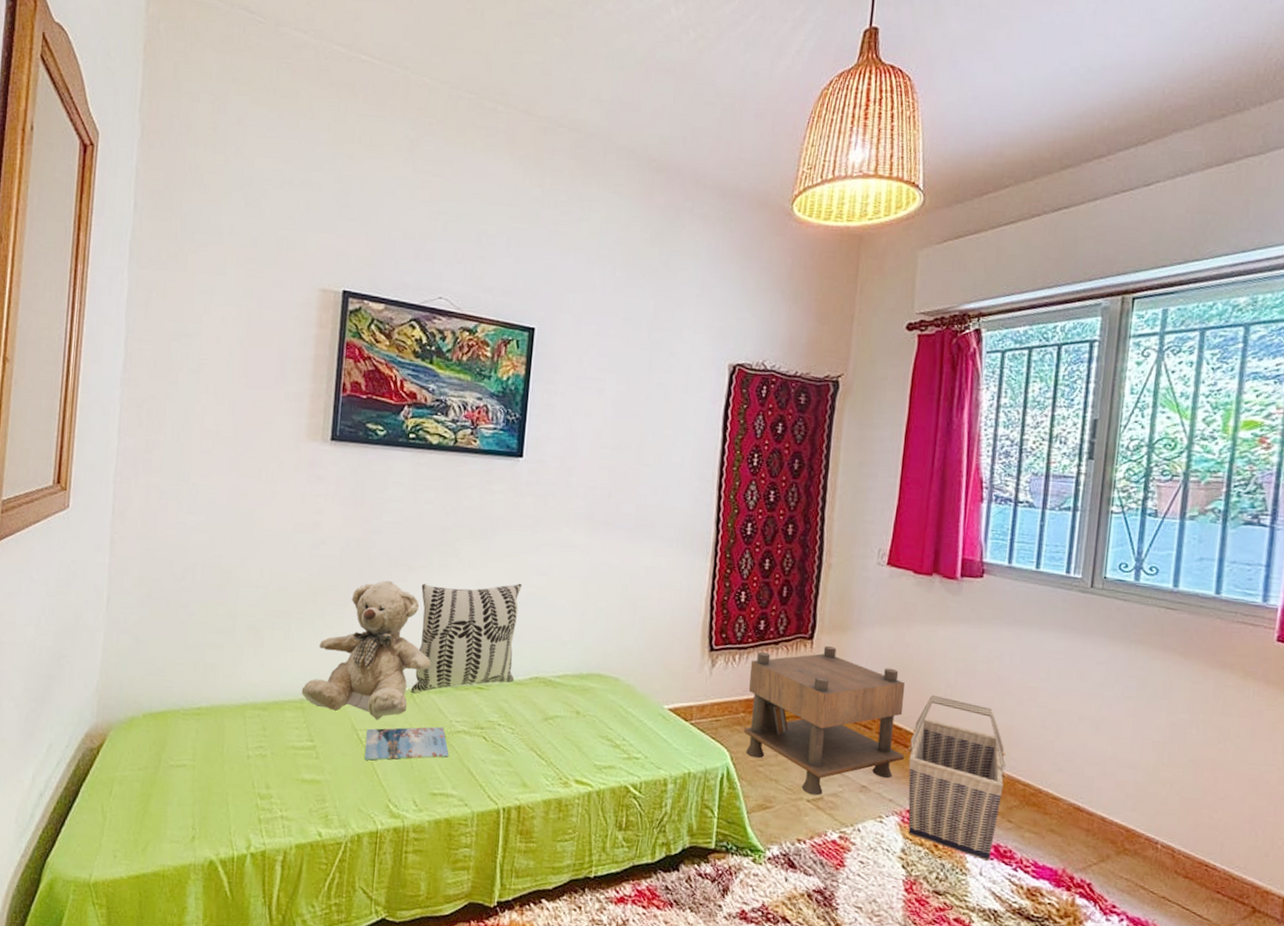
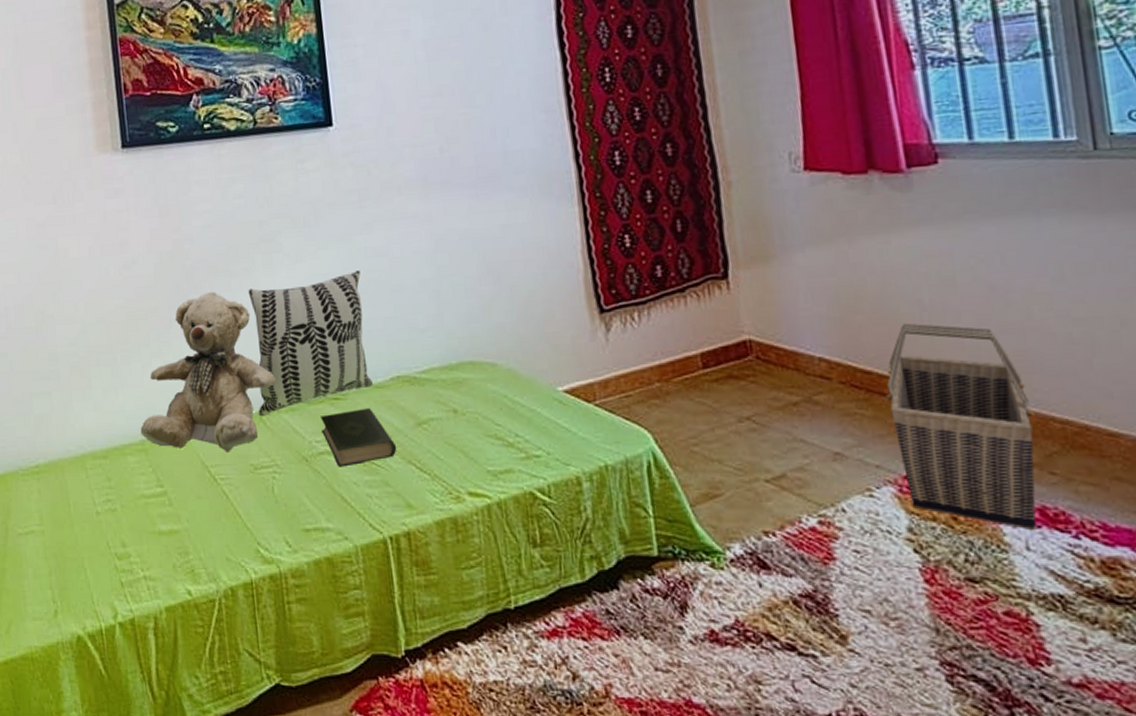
magazine: present [364,726,449,761] -> none [219,450,316,500]
book: none [463,699,524,746] -> present [320,408,397,467]
nightstand: present [744,645,906,796] -> none [654,282,885,473]

